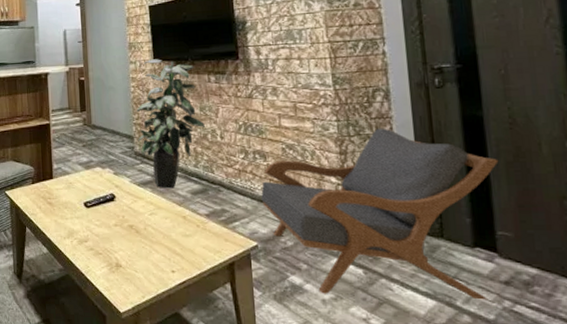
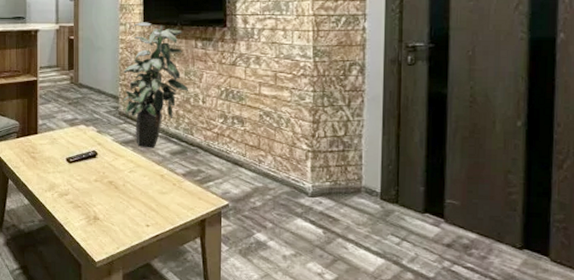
armchair: present [261,128,499,300] -> none [236,100,456,260]

